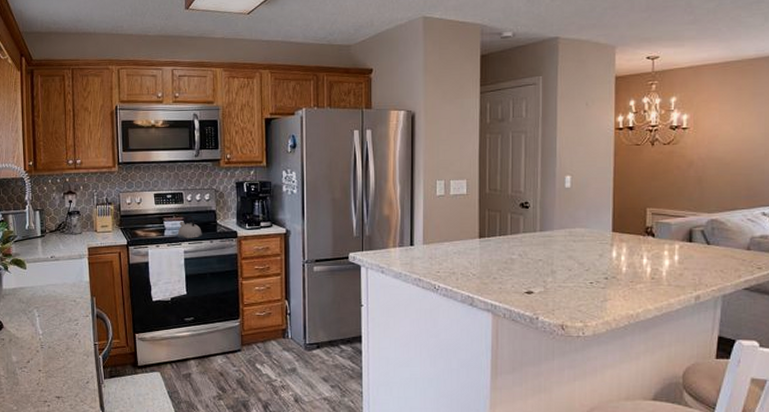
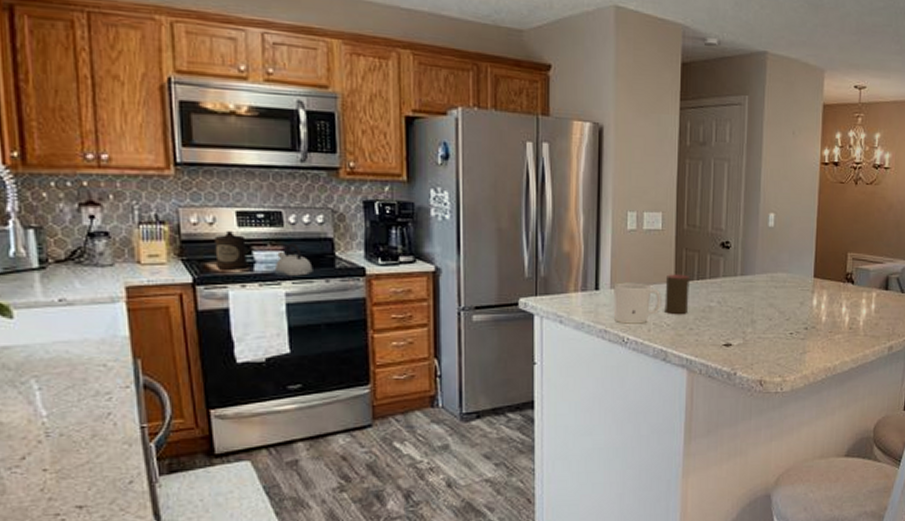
canister: none [141,208,161,236] -> present [214,231,248,272]
mug: none [426,239,468,274] -> present [613,282,662,324]
cup: none [470,231,492,265] -> present [664,274,690,314]

